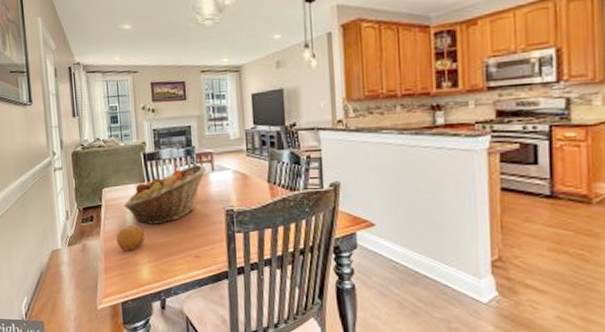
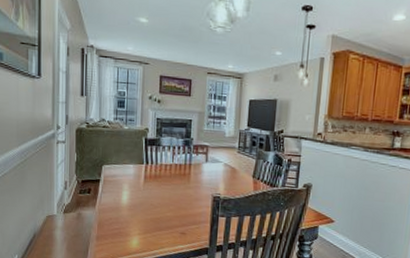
fruit: present [116,224,145,251] -> none [111,200,138,223]
fruit basket: present [124,164,206,224] -> none [121,154,201,202]

